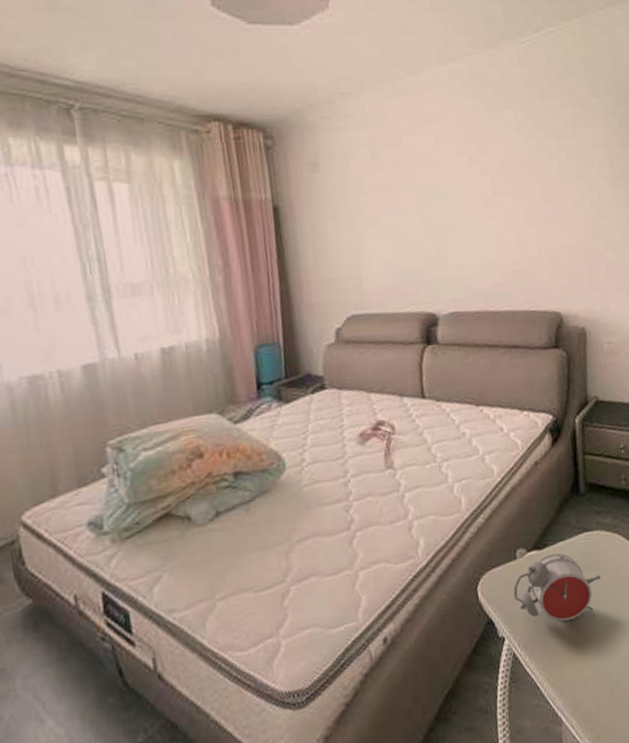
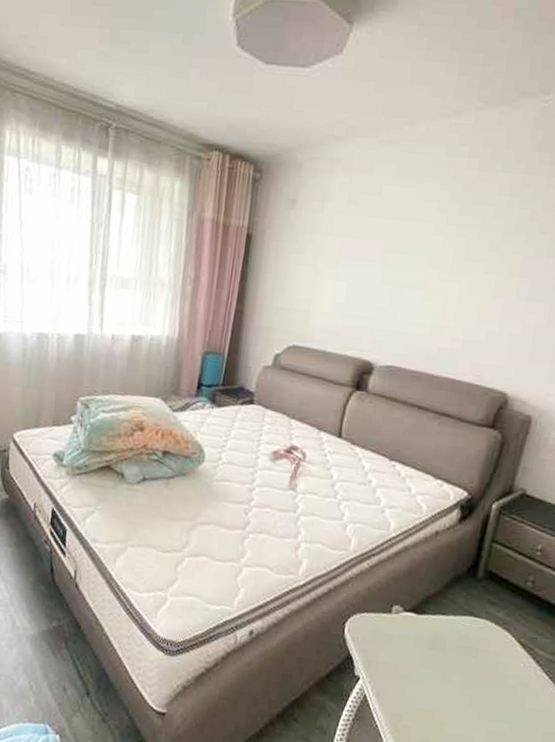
alarm clock: present [513,553,601,622] -> none [379,622,476,693]

